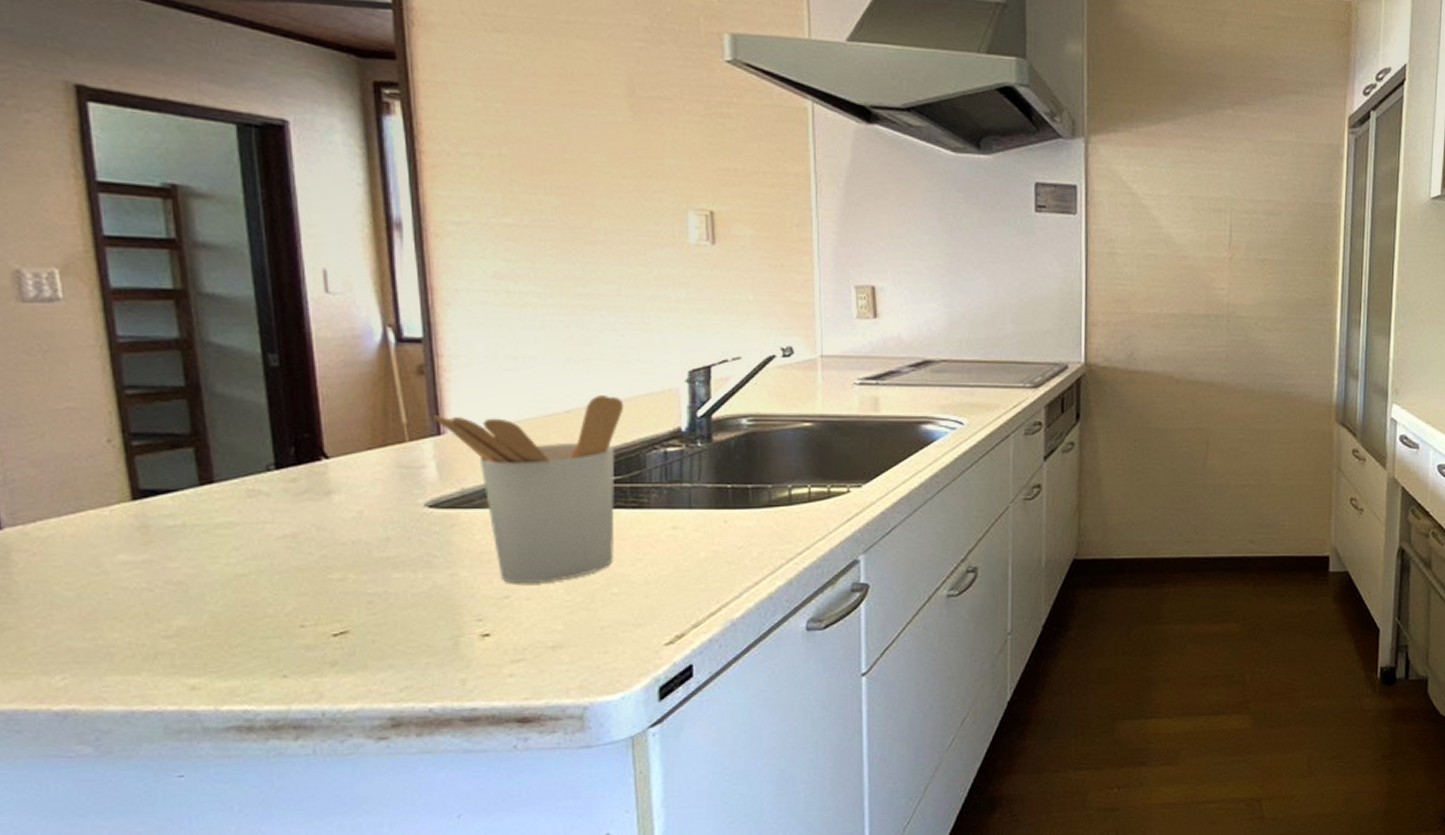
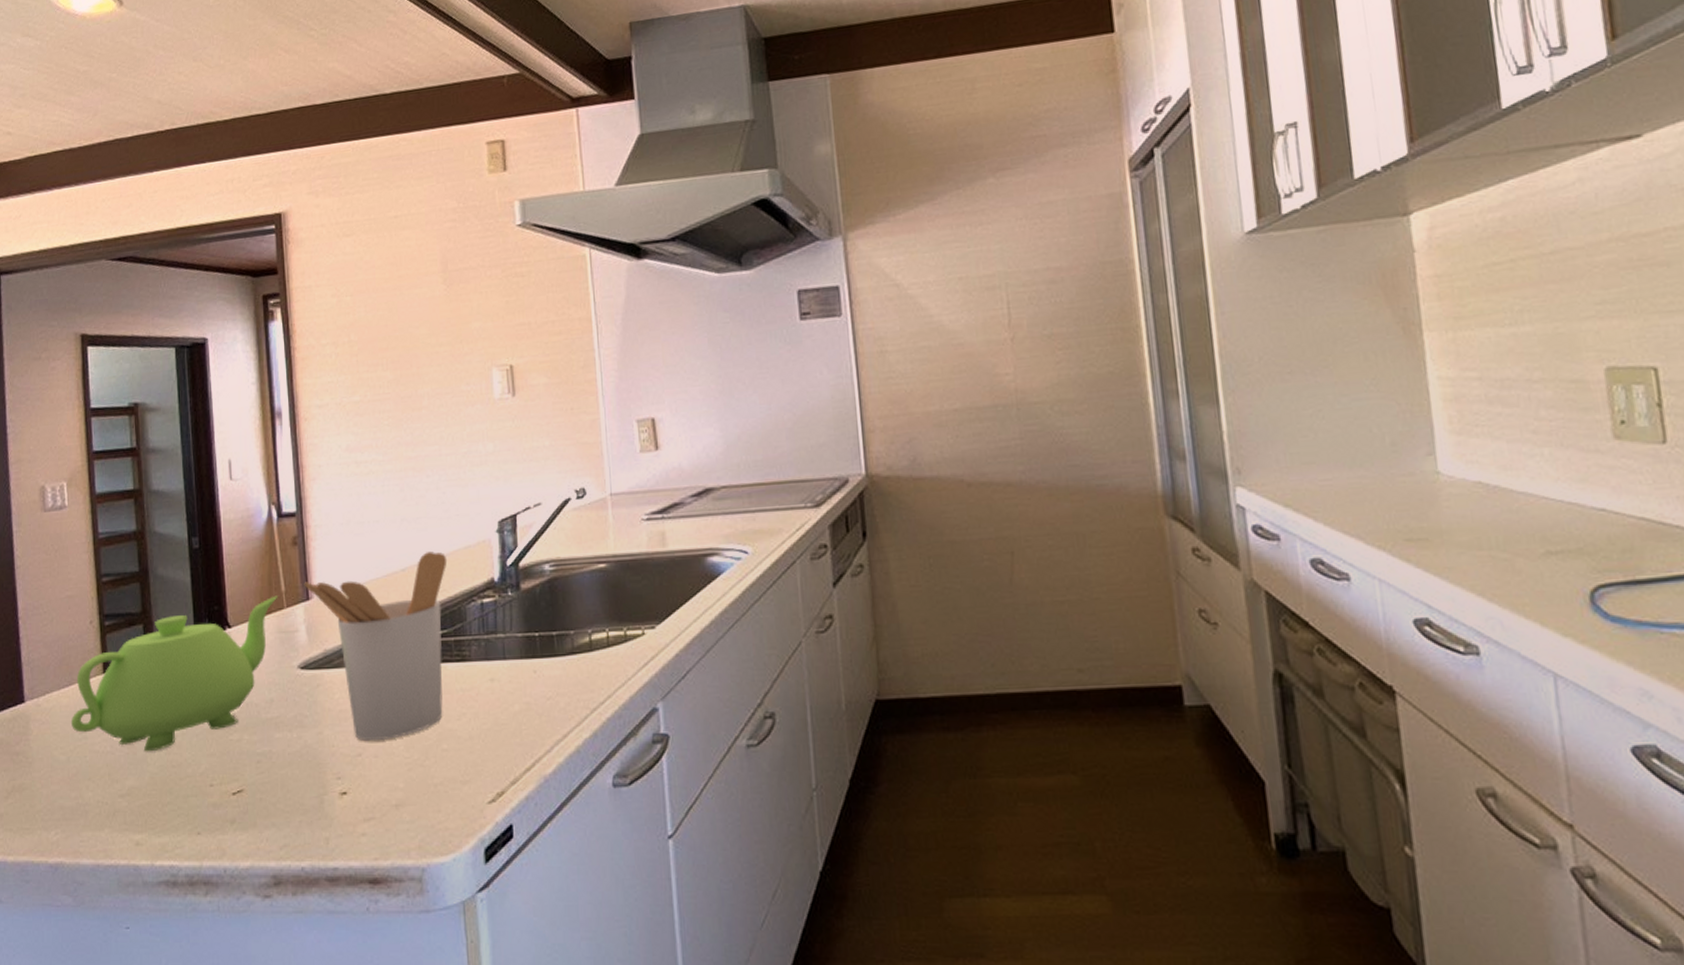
teakettle: none [80,427,397,590] -> present [70,595,278,752]

